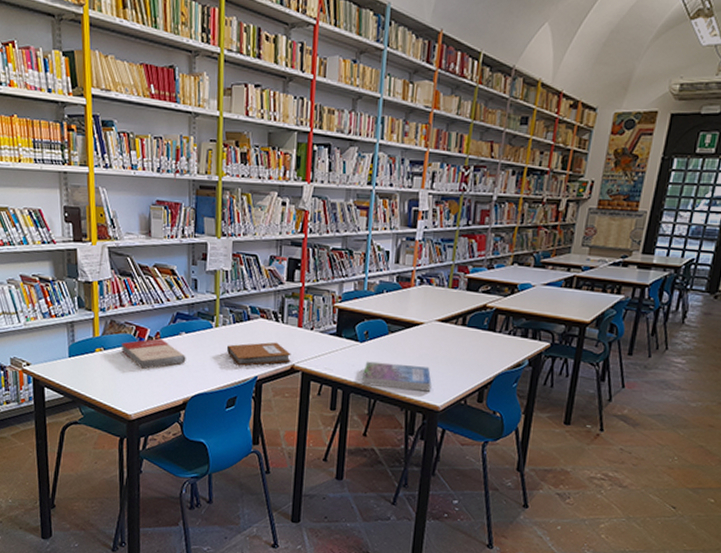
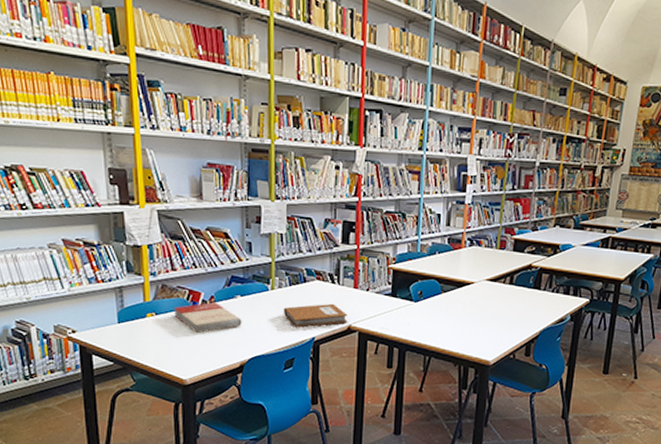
book: present [362,361,432,392] -> none [417,320,483,348]

